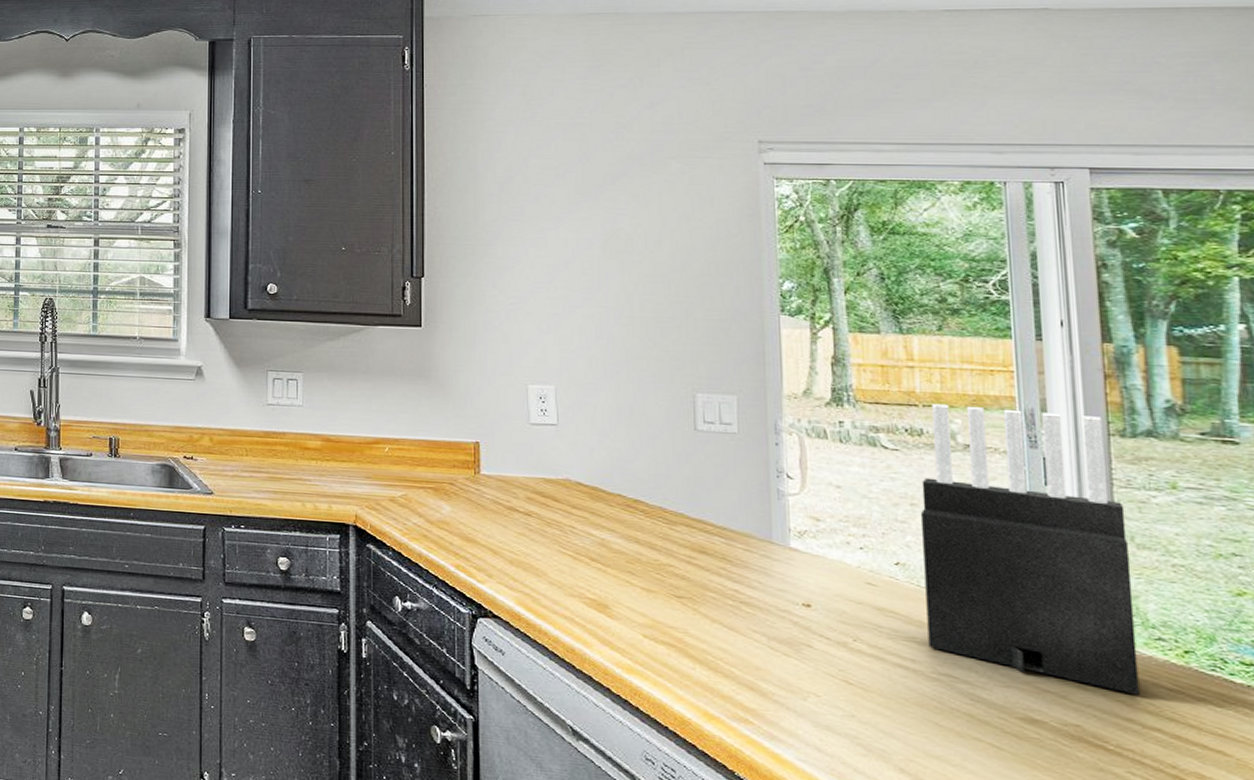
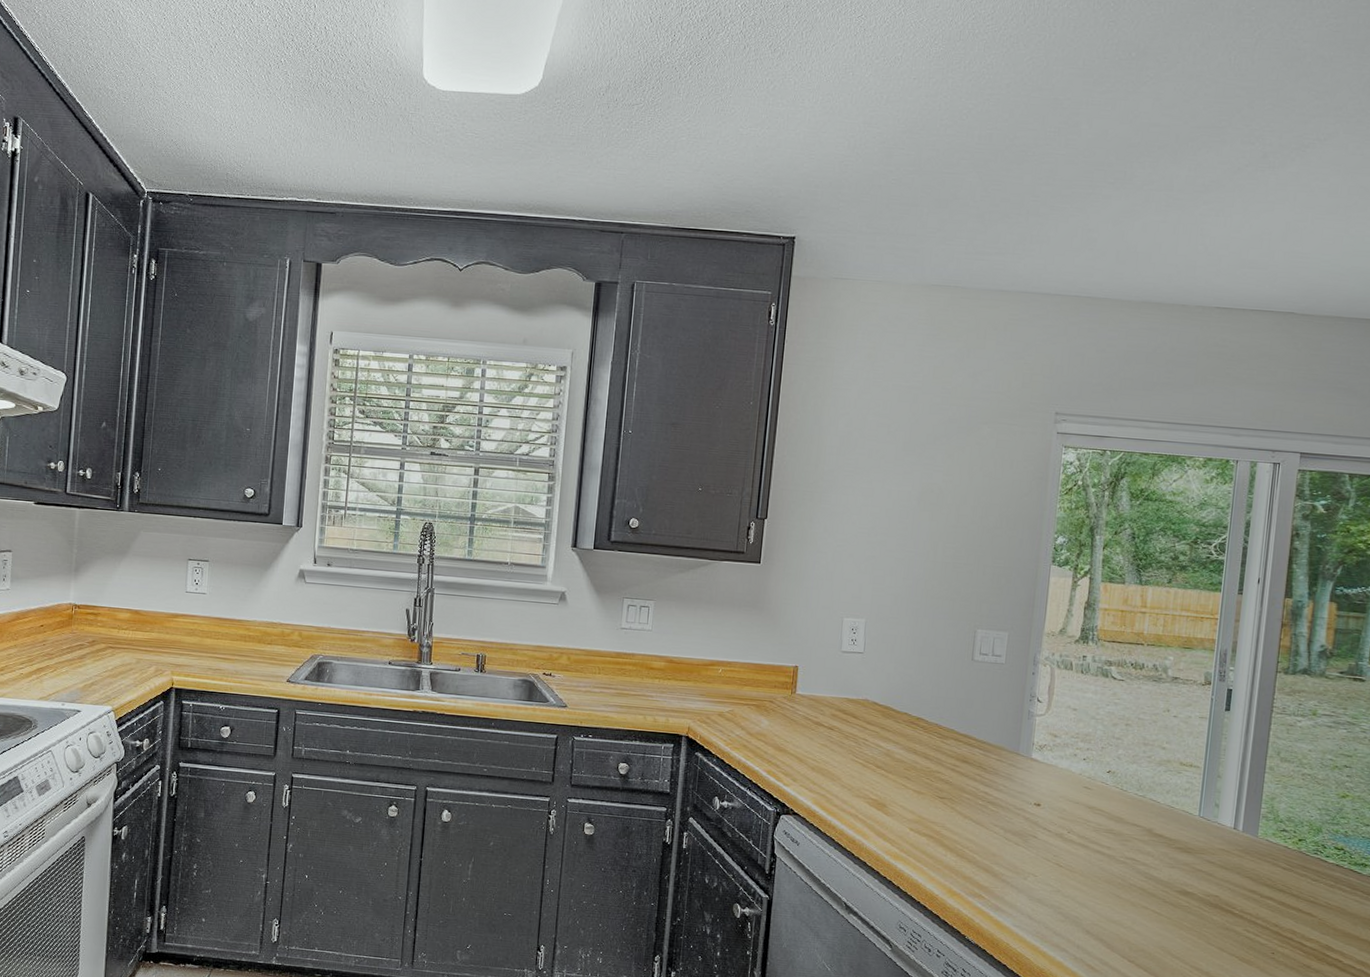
knife block: present [920,404,1140,696] -> none [1122,643,1278,873]

